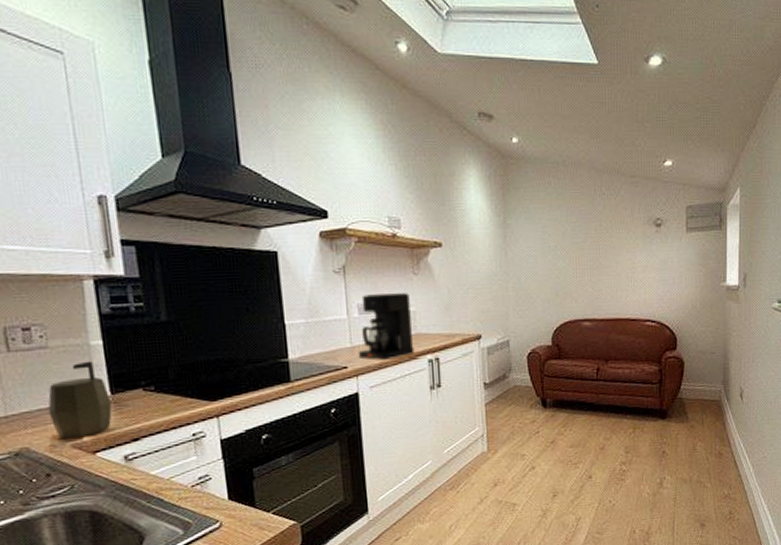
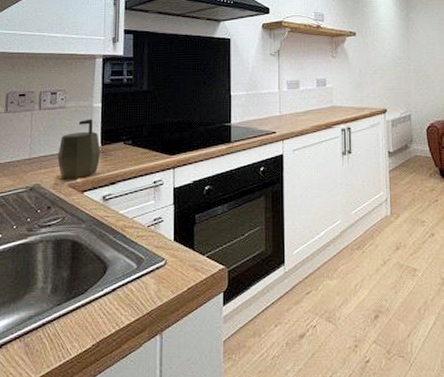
coffee maker: present [358,293,415,361] -> none [285,72,330,129]

